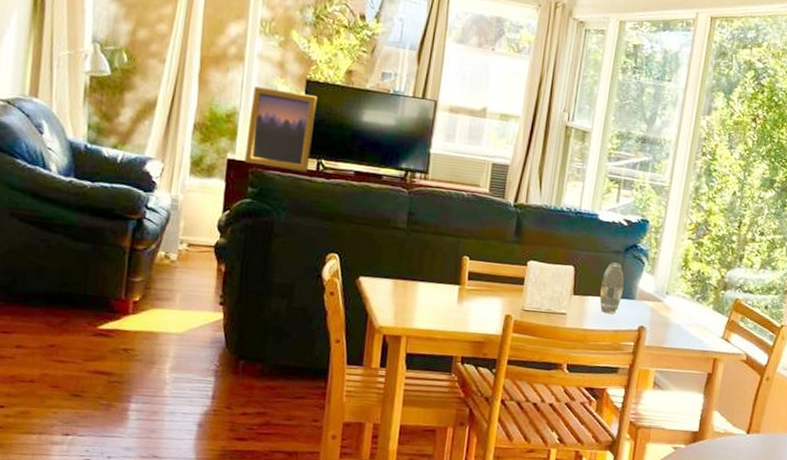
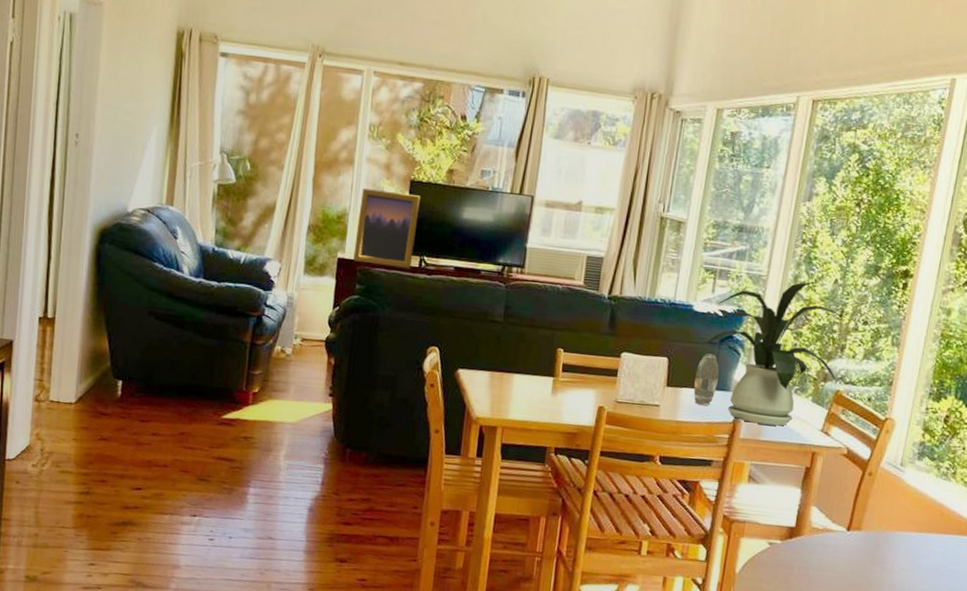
house plant: none [611,193,742,334] -> present [706,281,844,426]

